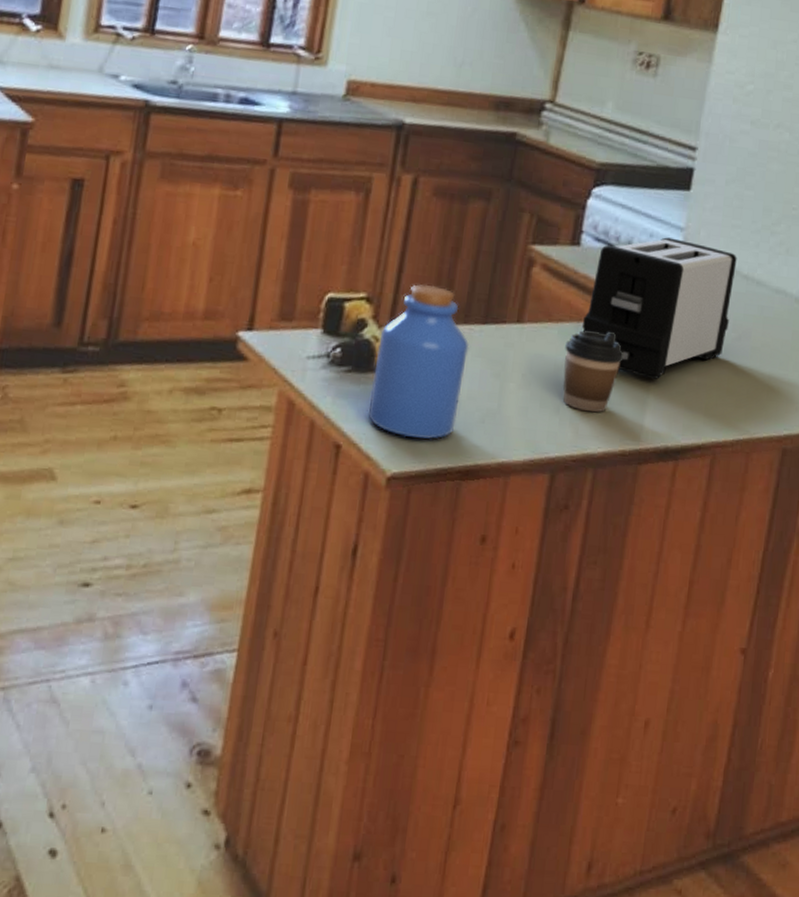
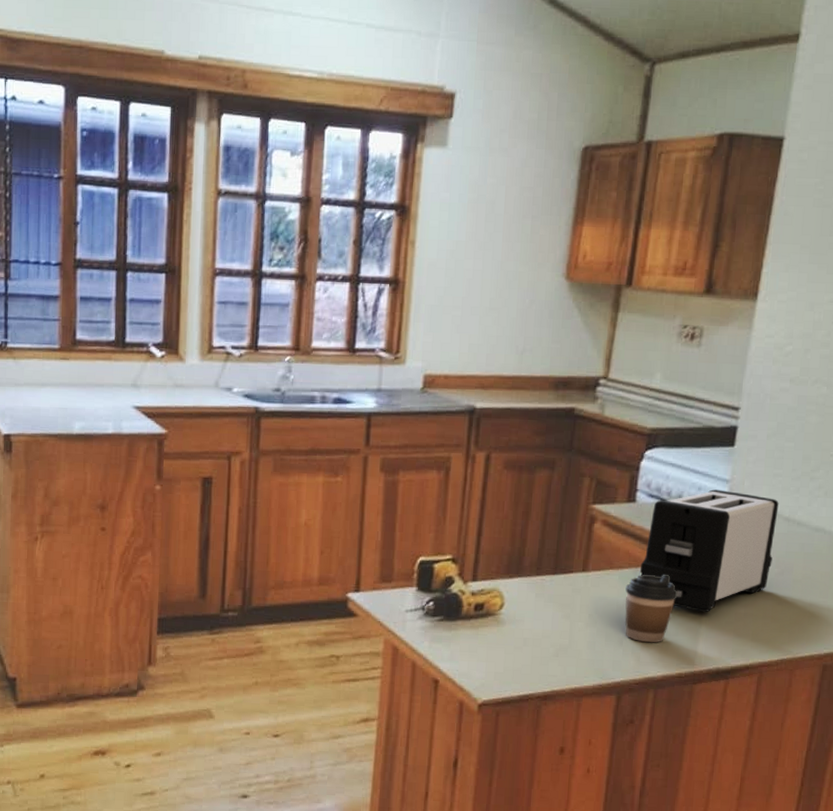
jar: present [366,284,470,439] -> none [458,544,542,672]

